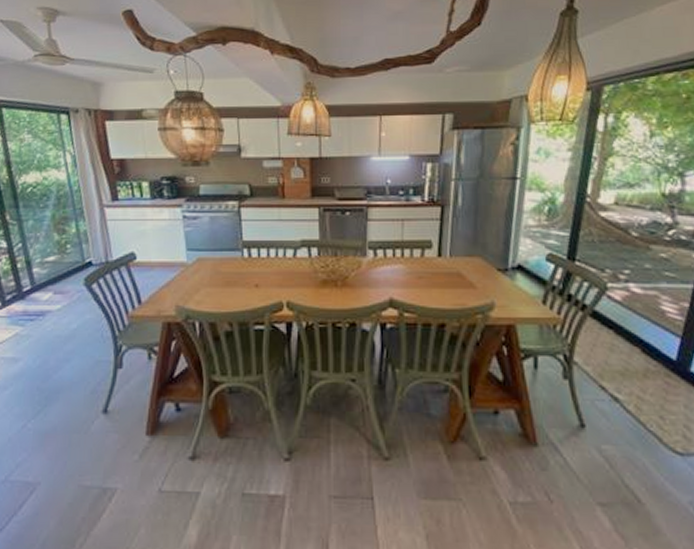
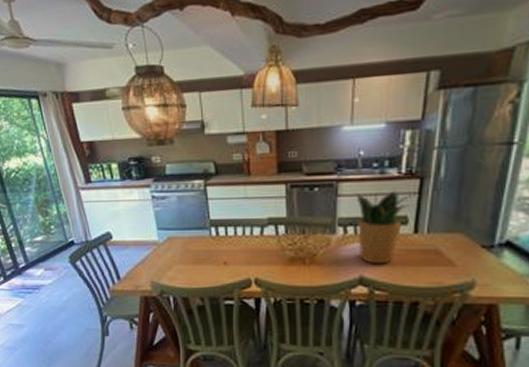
potted plant: none [384,217,439,287] -> present [356,190,416,264]

